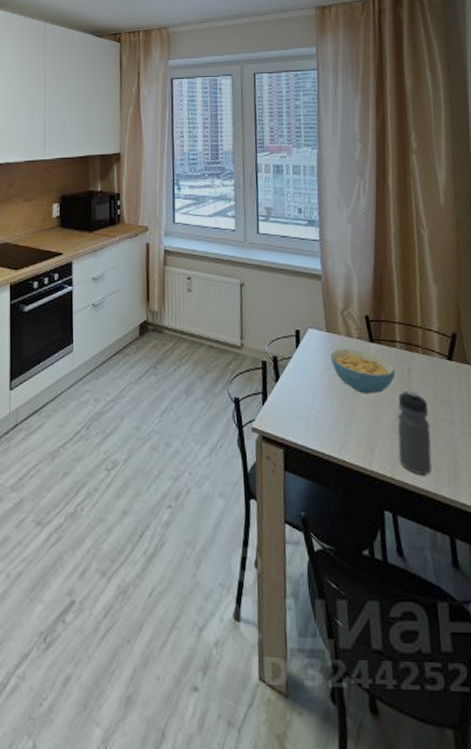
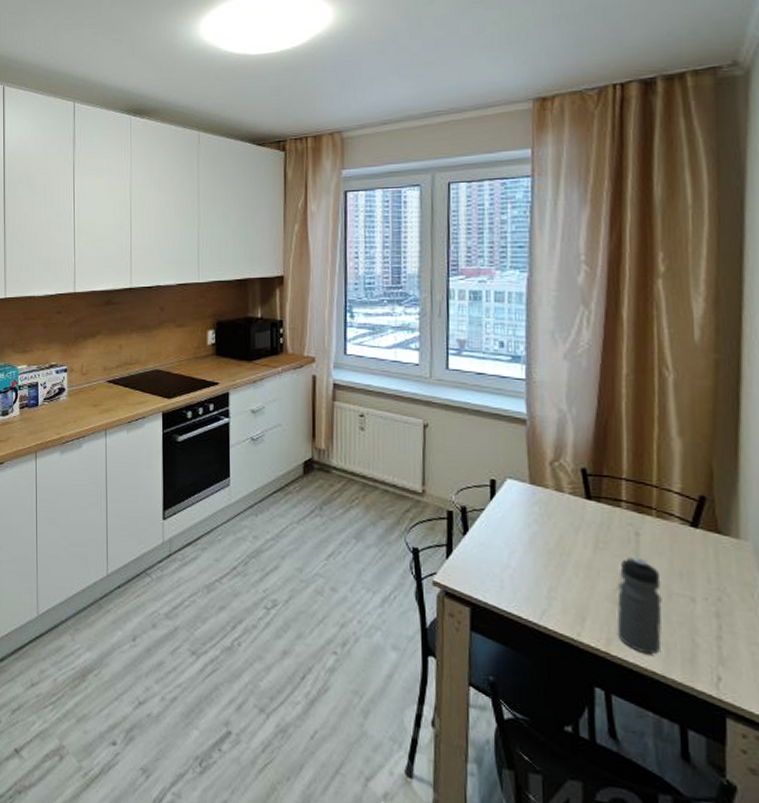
cereal bowl: present [330,349,396,394] -> none [533,504,619,558]

